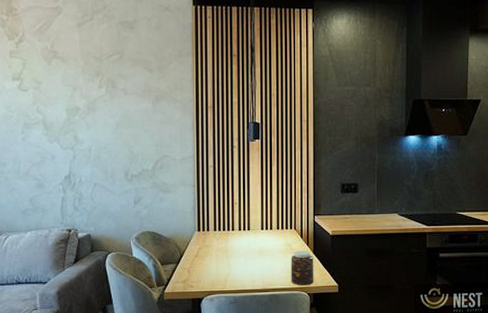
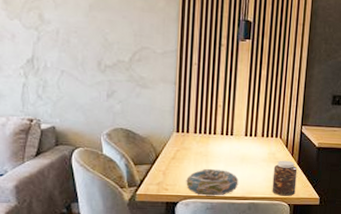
decorative bowl: none [209,263,258,290] -> present [186,168,239,196]

